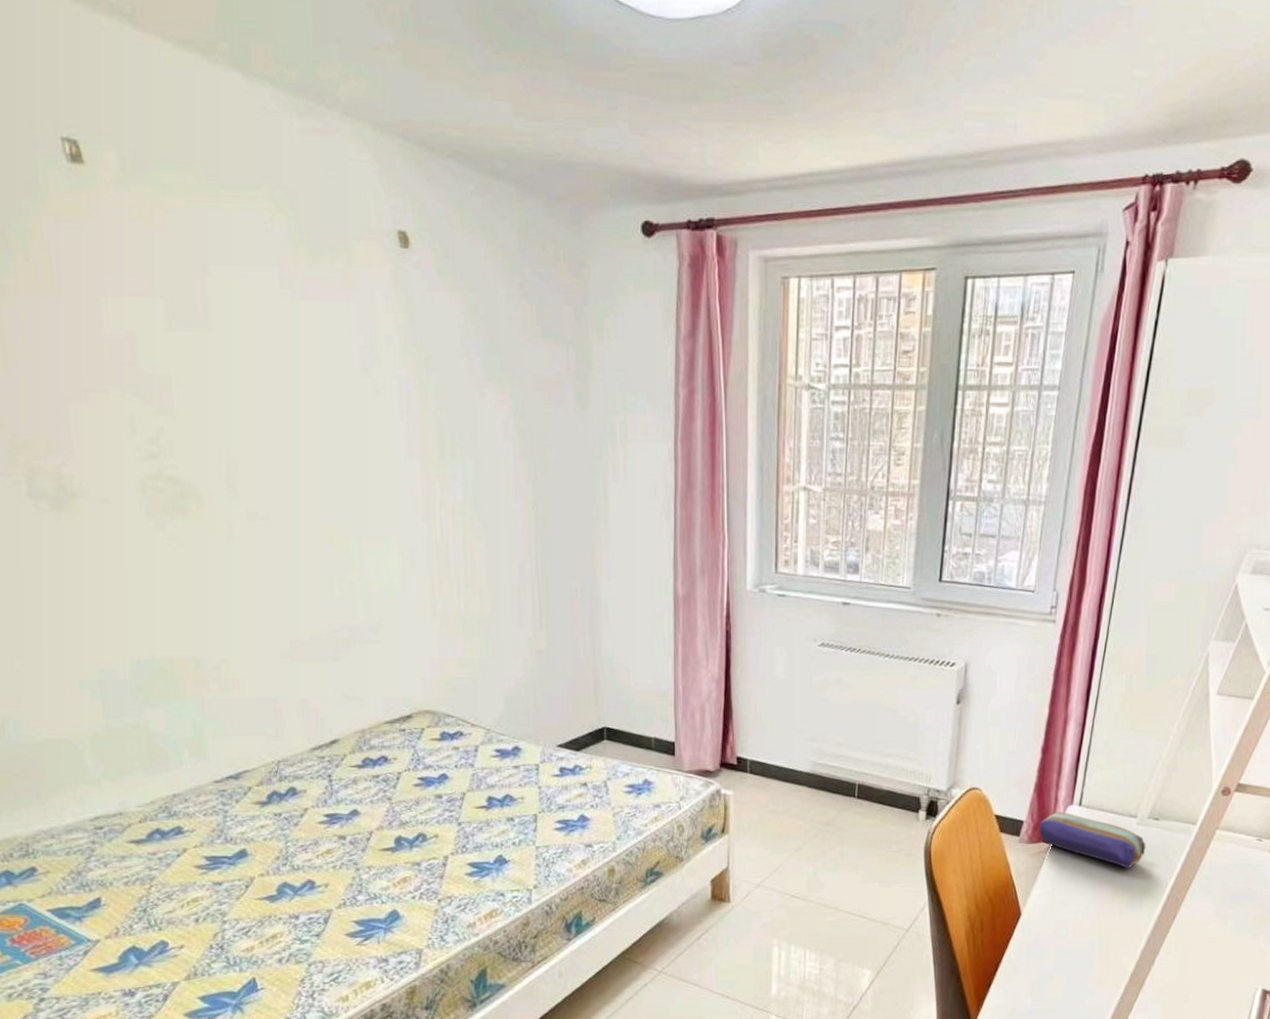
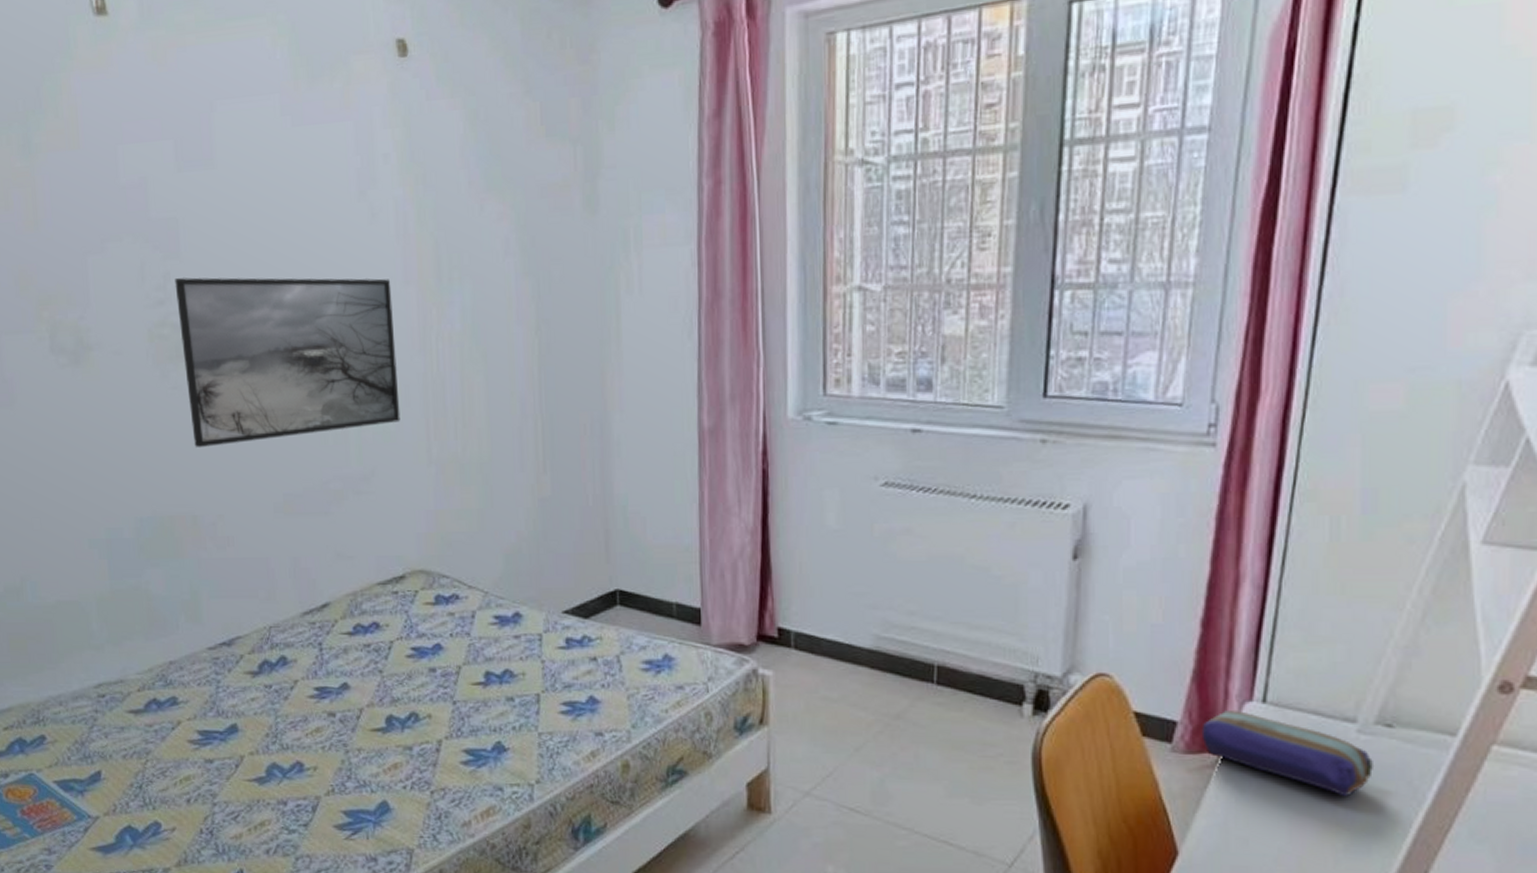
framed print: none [168,434,406,597] -> present [174,277,400,448]

